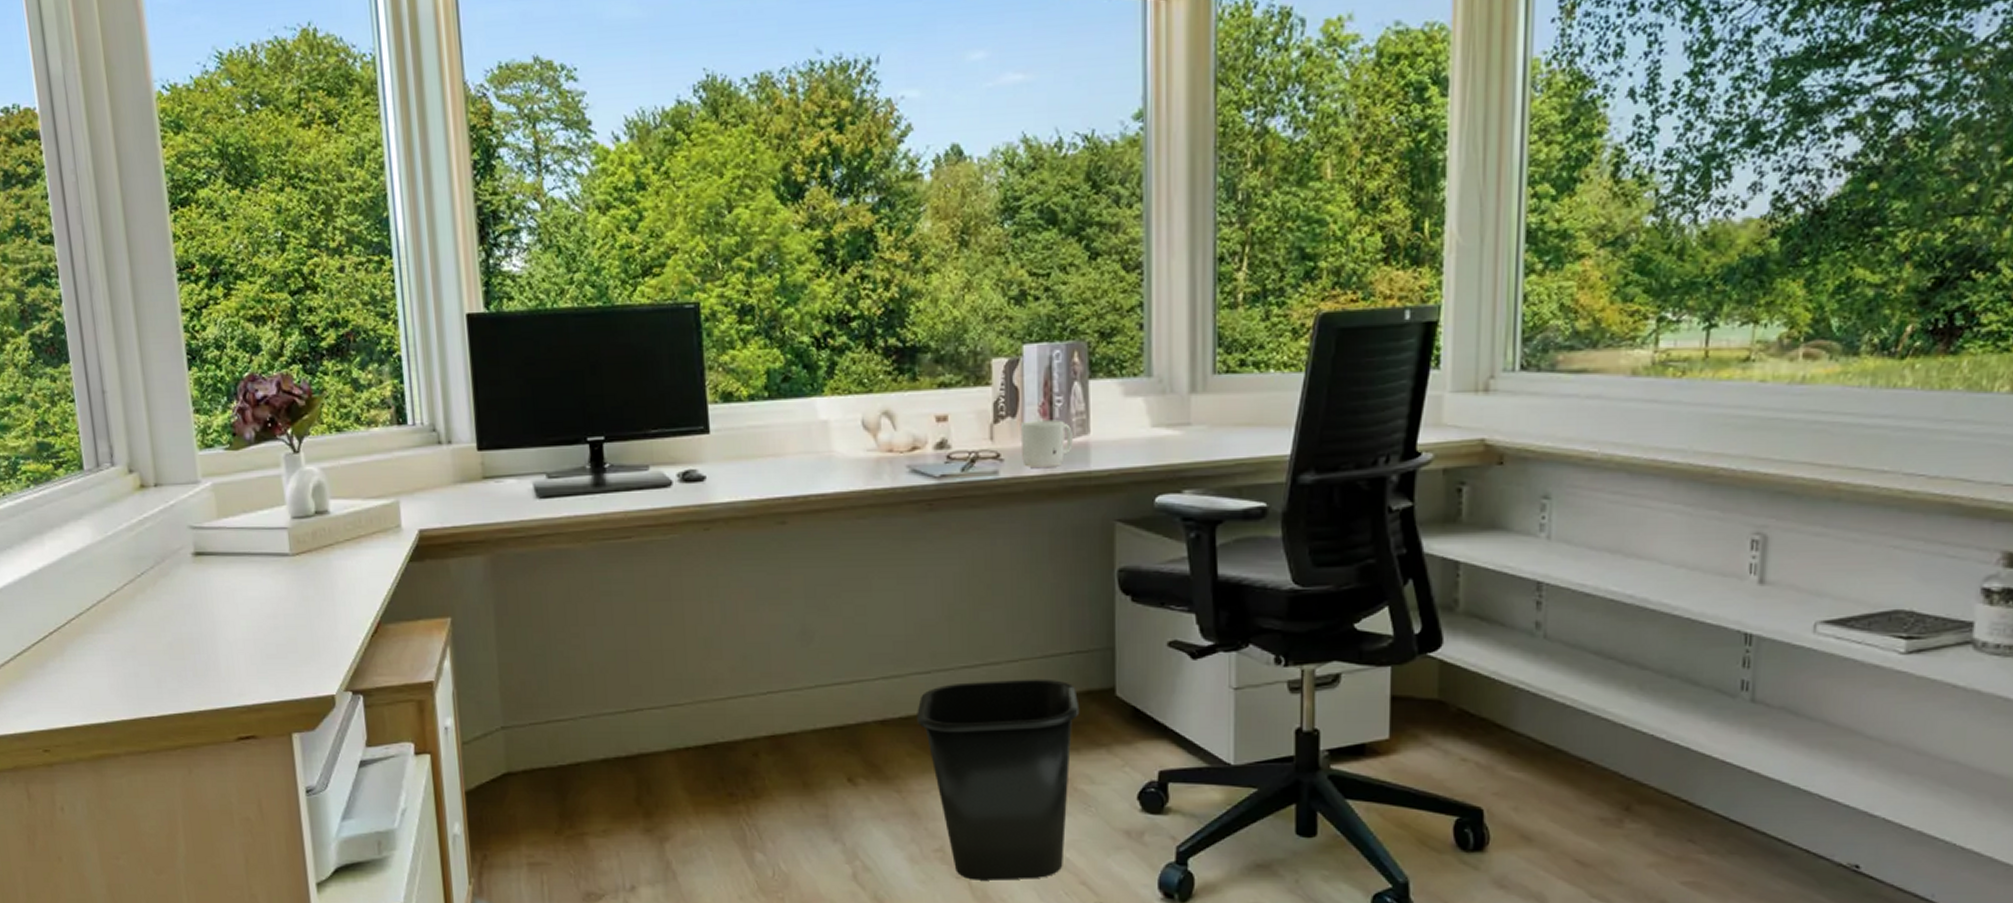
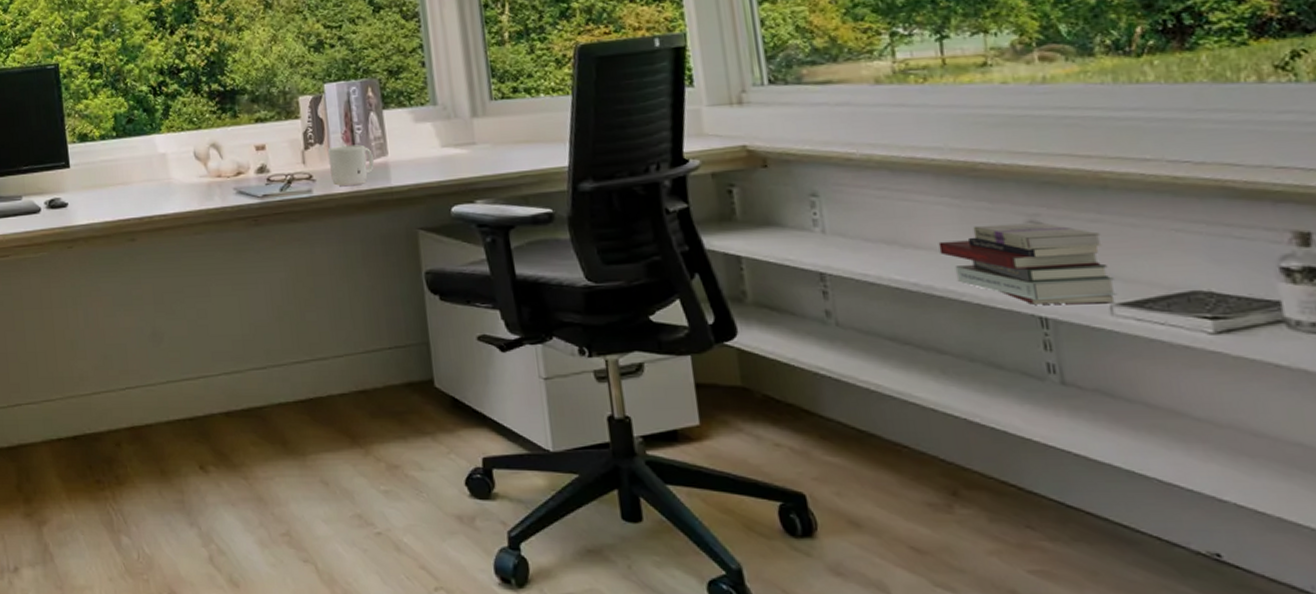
waste bin: present [917,678,1080,881] -> none [256,372,404,564]
books: none [1661,534,1825,621] -> present [938,222,1118,305]

